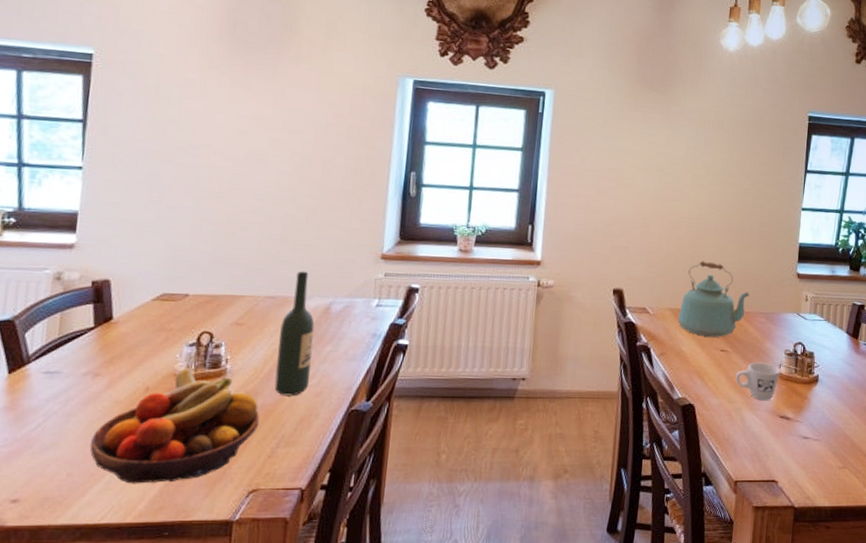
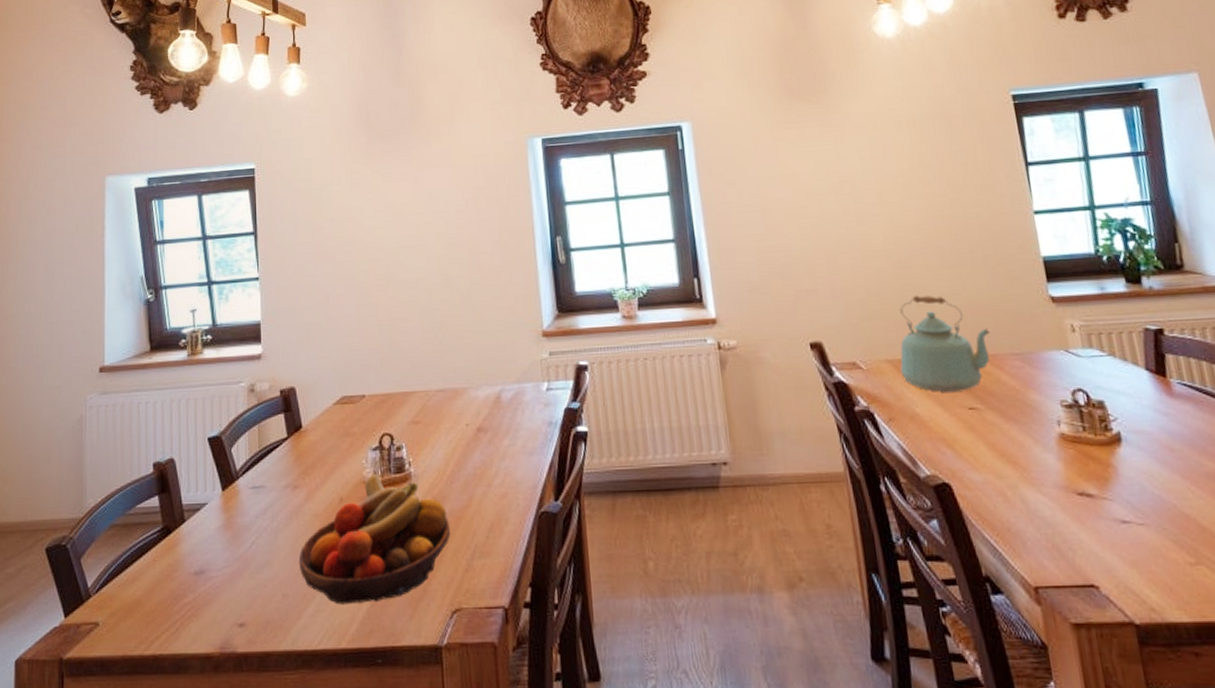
wine bottle: present [274,271,315,396] -> none [455,358,493,500]
mug: present [736,362,781,401] -> none [998,420,1062,473]

